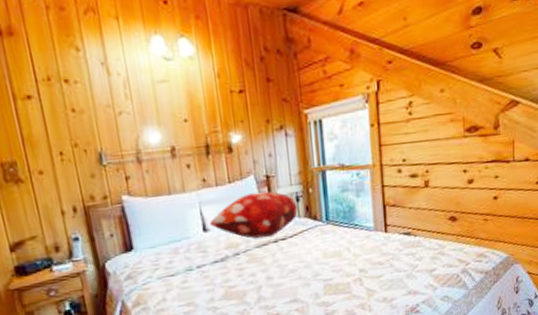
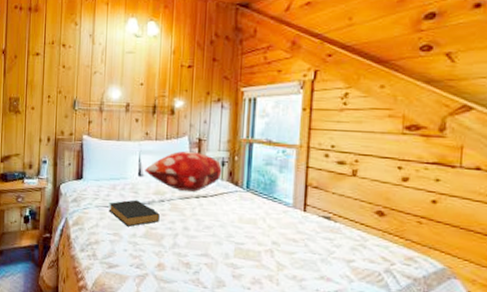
hardback book: none [173,259,238,292] -> present [108,200,160,227]

